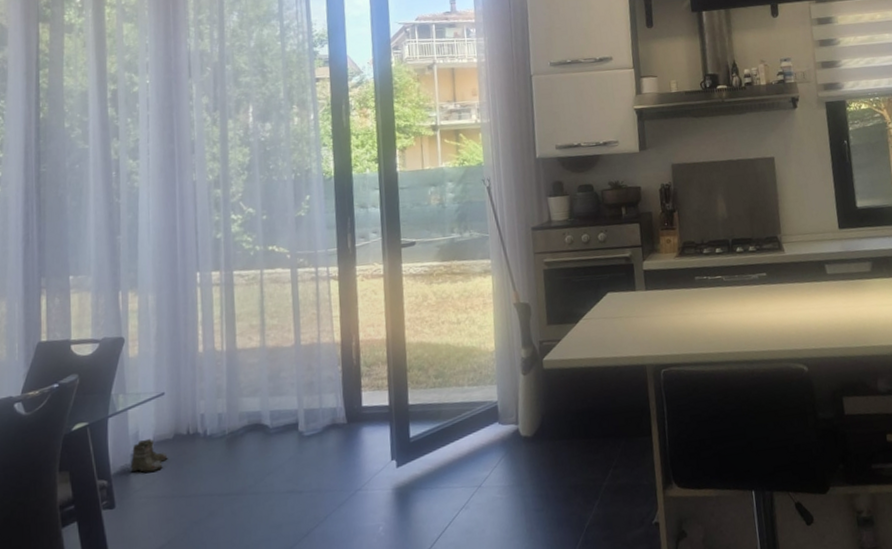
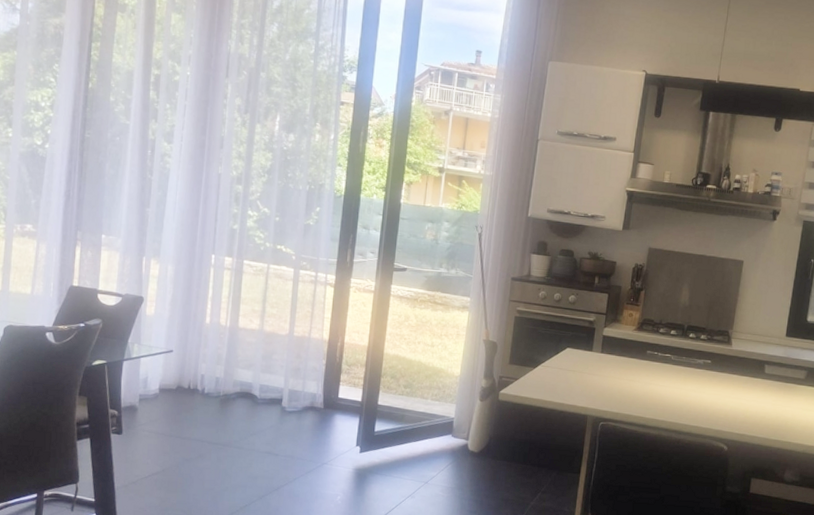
boots: present [130,438,168,473] -> none [137,385,170,412]

